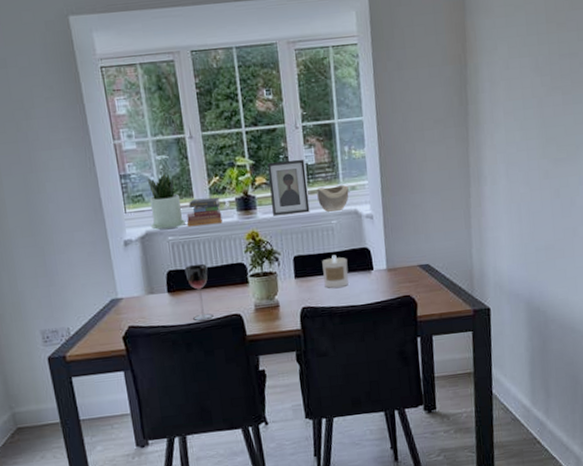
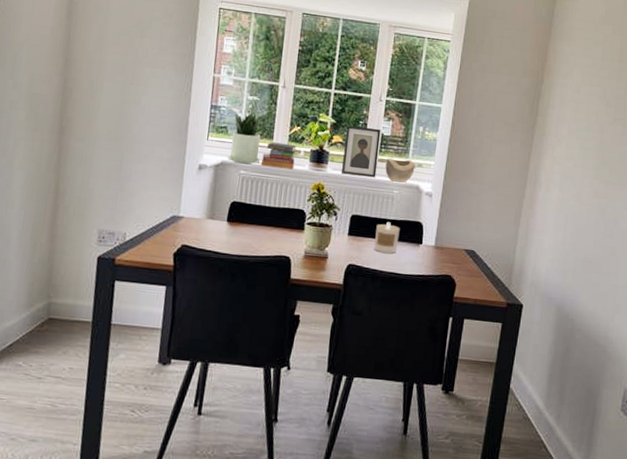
wineglass: present [184,263,214,320] -> none [244,200,270,255]

